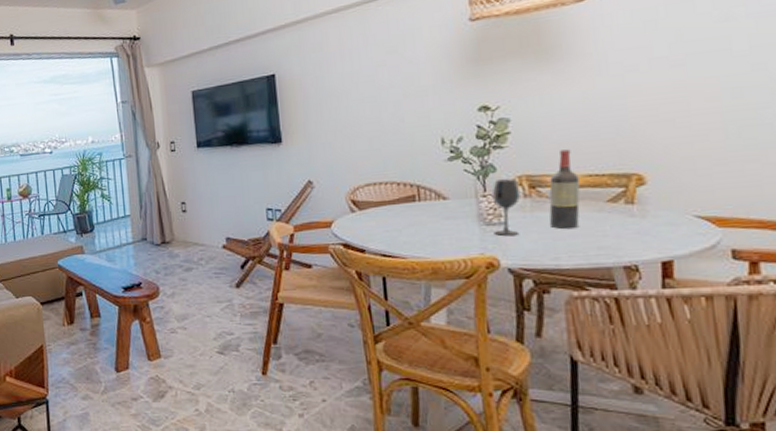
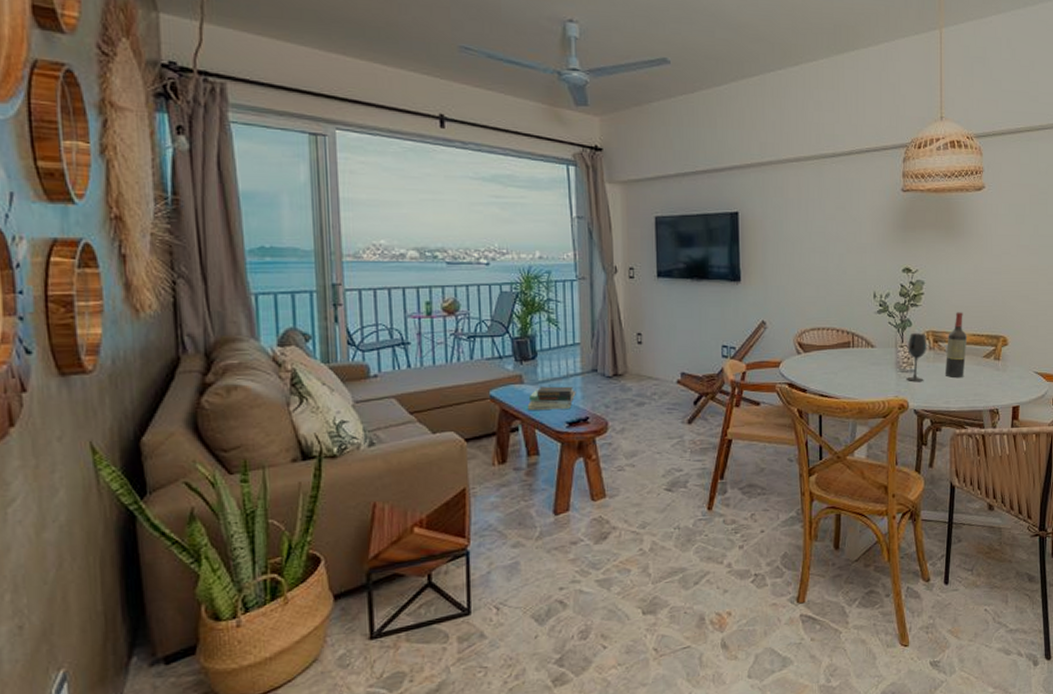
books: none [88,254,129,278] -> present [527,386,576,411]

